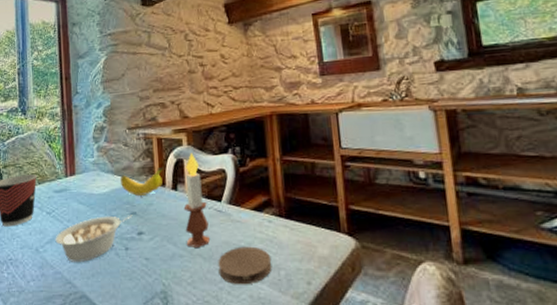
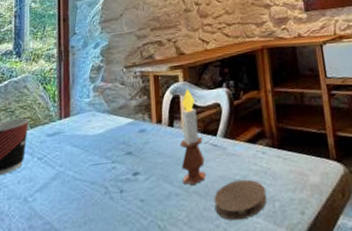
legume: present [55,215,133,262] -> none [46,155,128,210]
banana: present [119,166,164,196] -> none [115,103,161,135]

